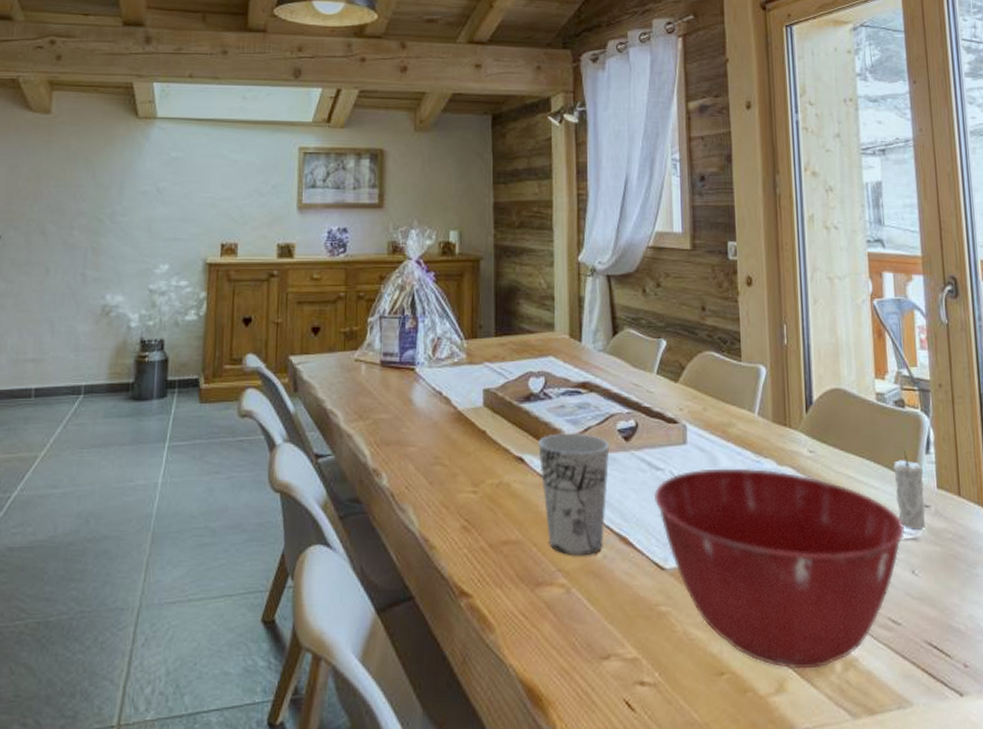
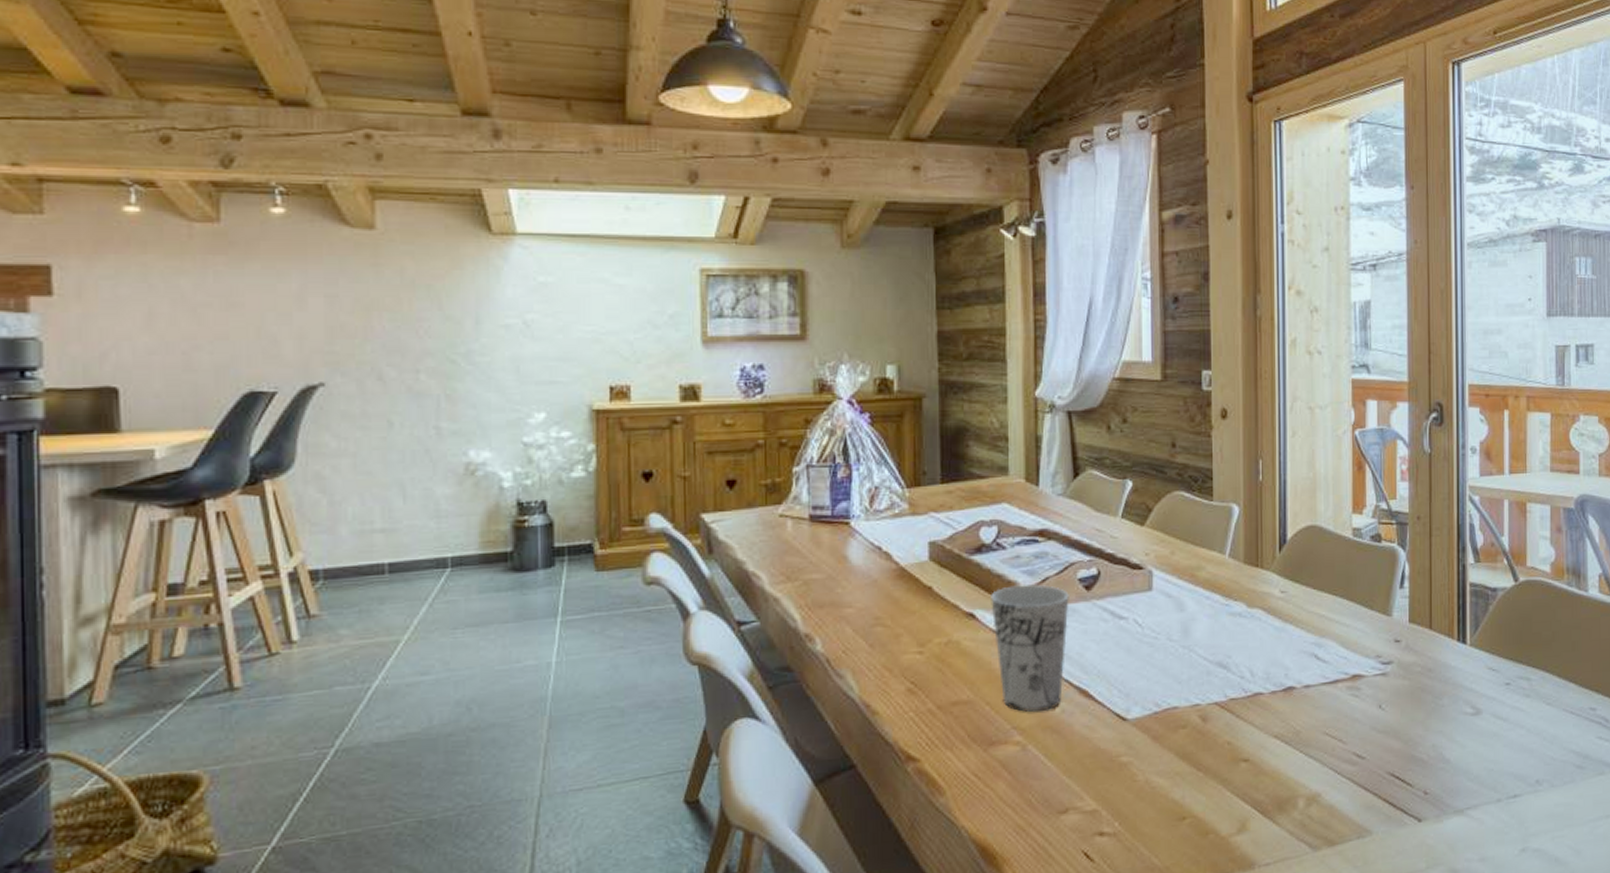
mixing bowl: present [653,468,904,670] -> none [1116,612,1374,809]
candle: present [893,450,926,529] -> none [1366,586,1397,665]

